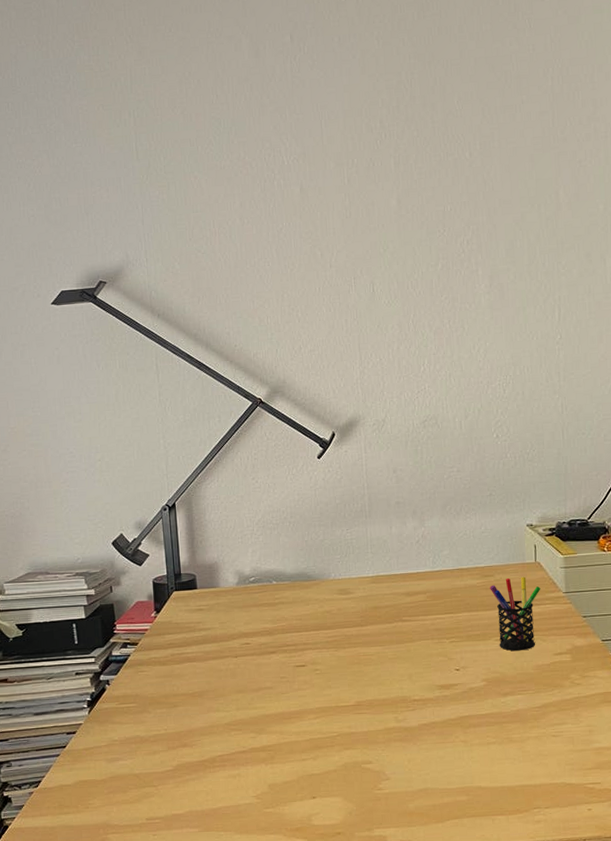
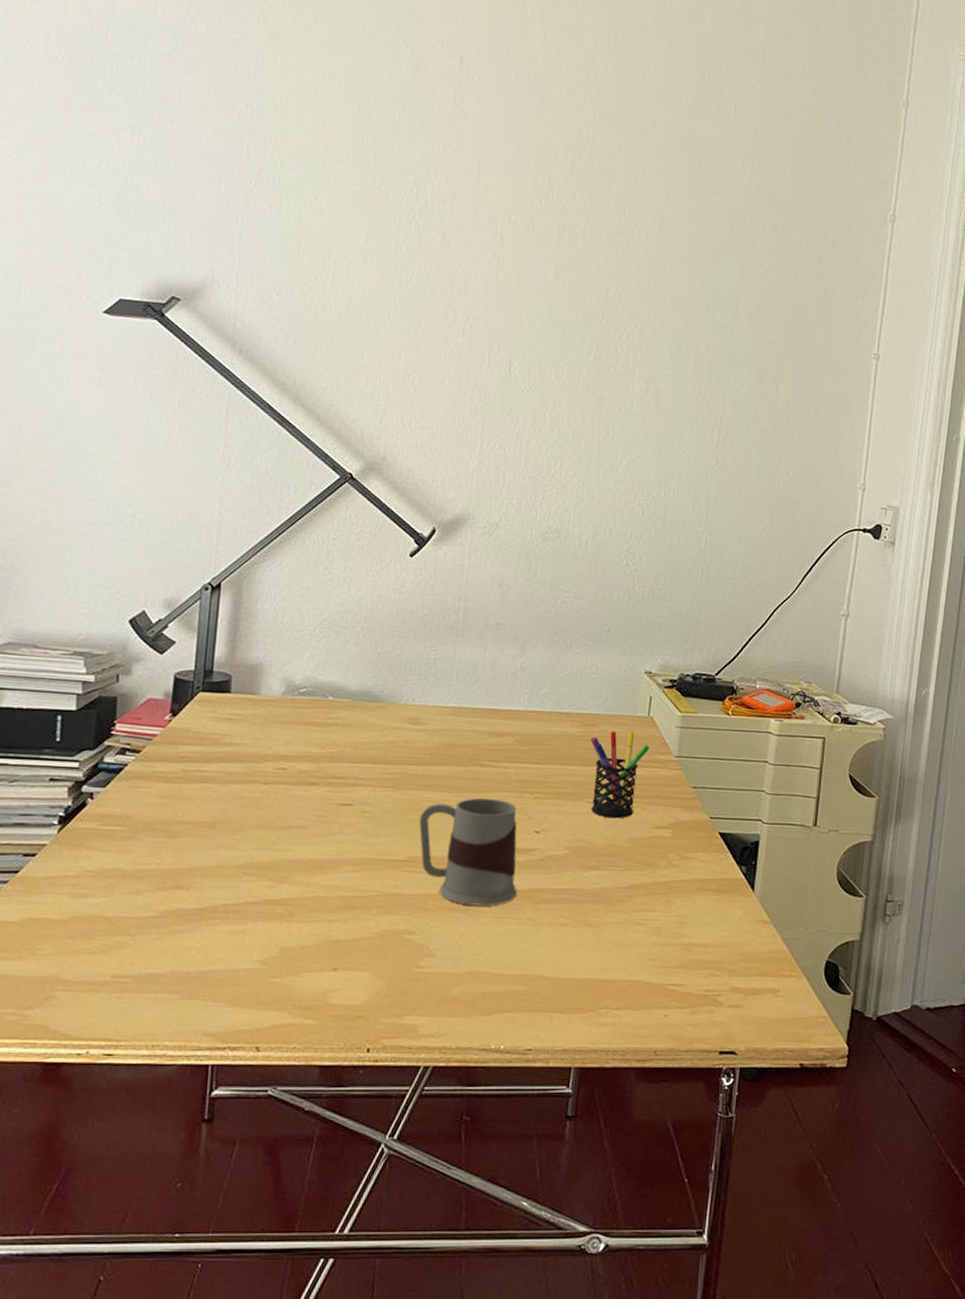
mug: none [360,646,450,736] -> present [419,797,518,906]

